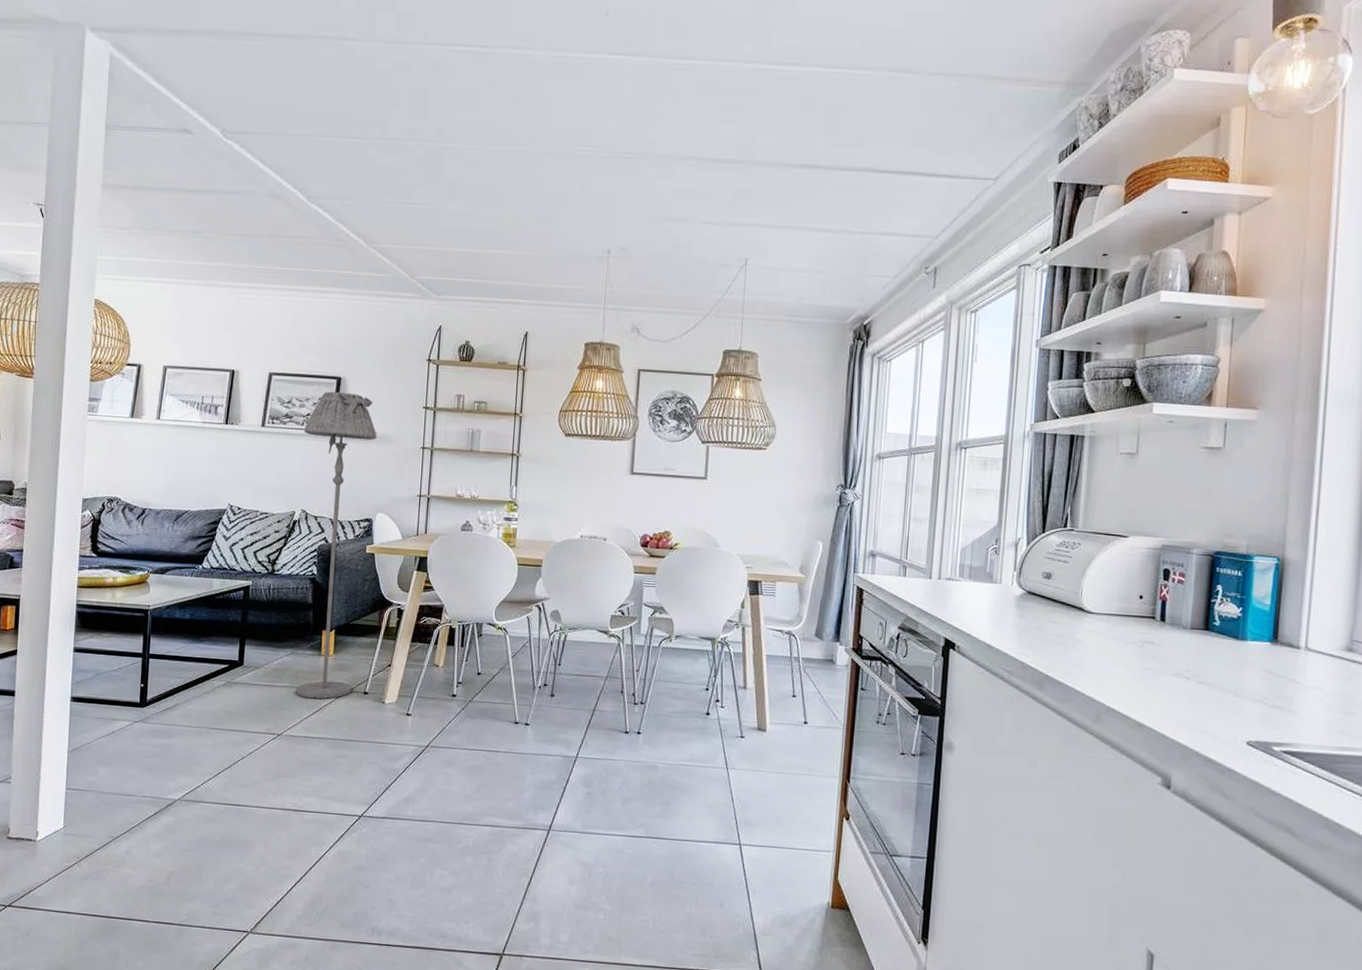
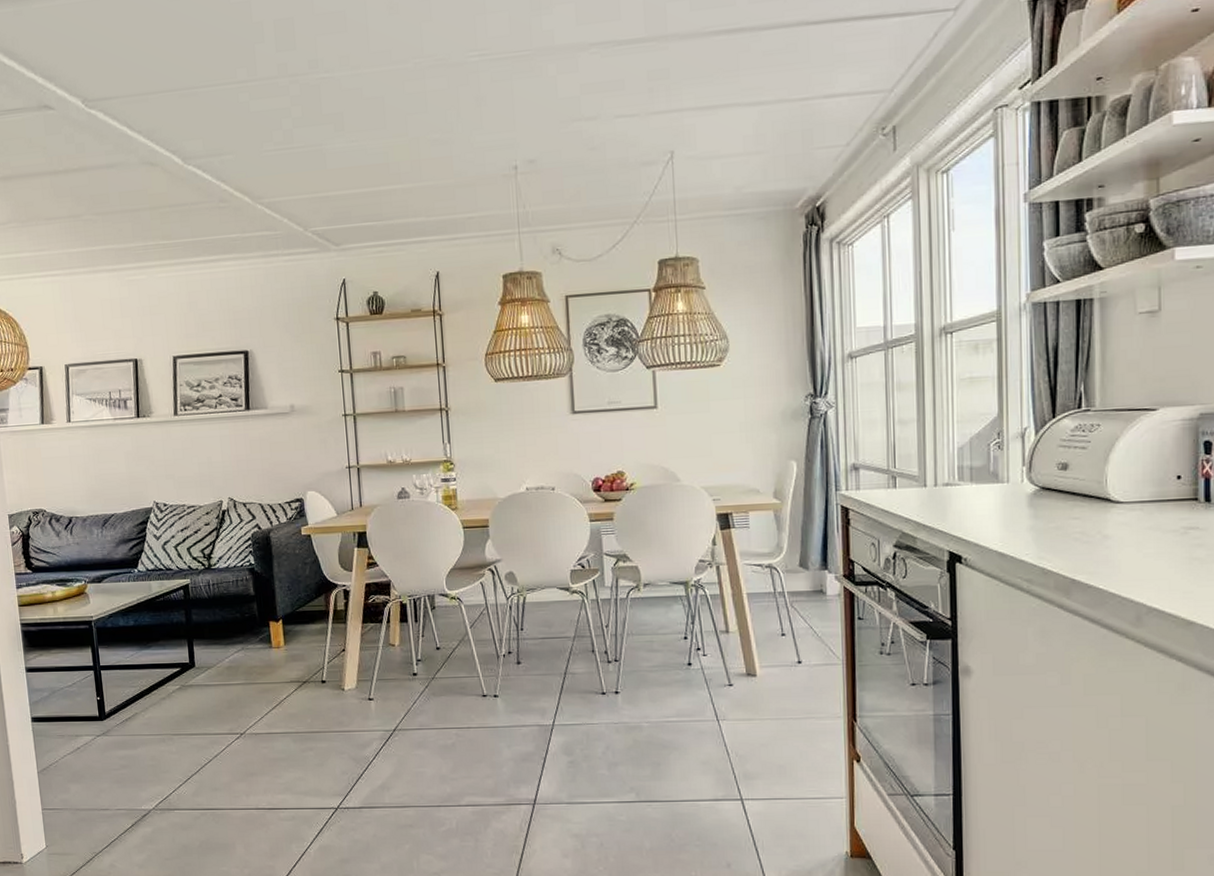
floor lamp: present [295,391,377,699] -> none [218,366,309,694]

